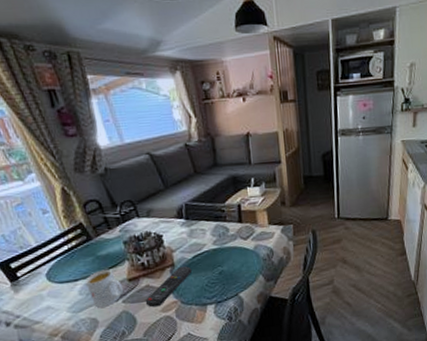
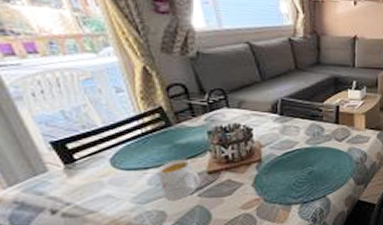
remote control: present [145,266,193,308] -> none [224,163,281,204]

